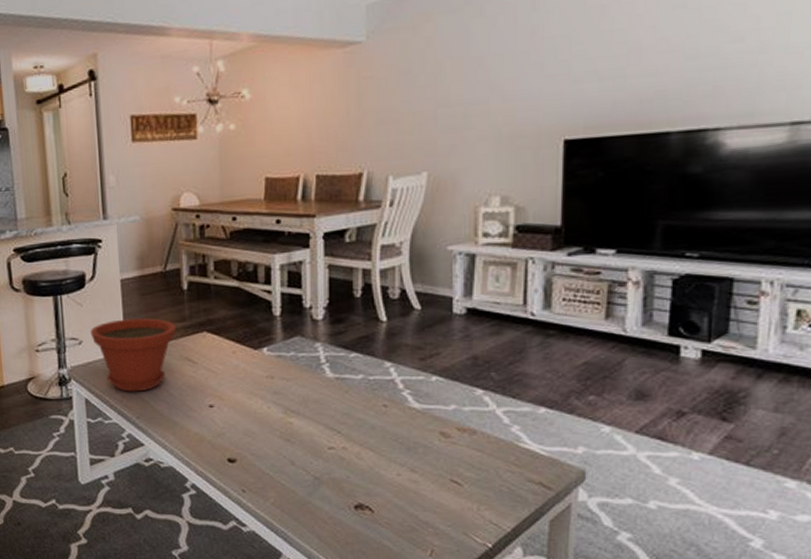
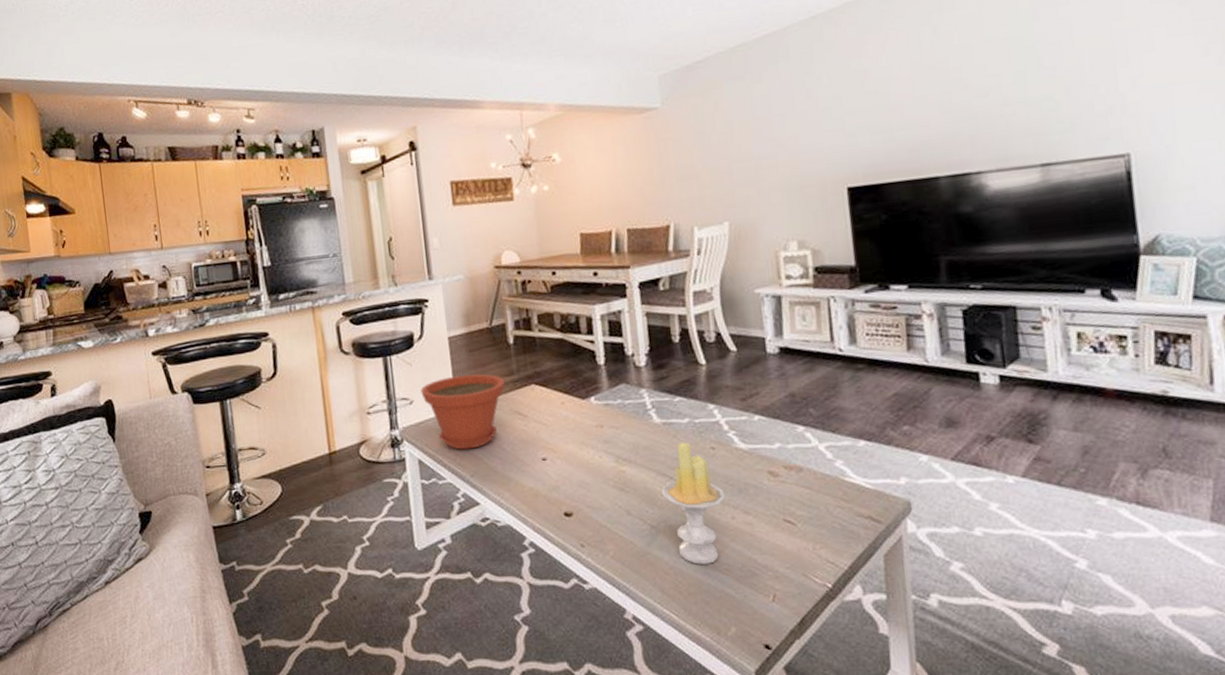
candle: none [328,398,393,517] -> present [661,442,725,564]

